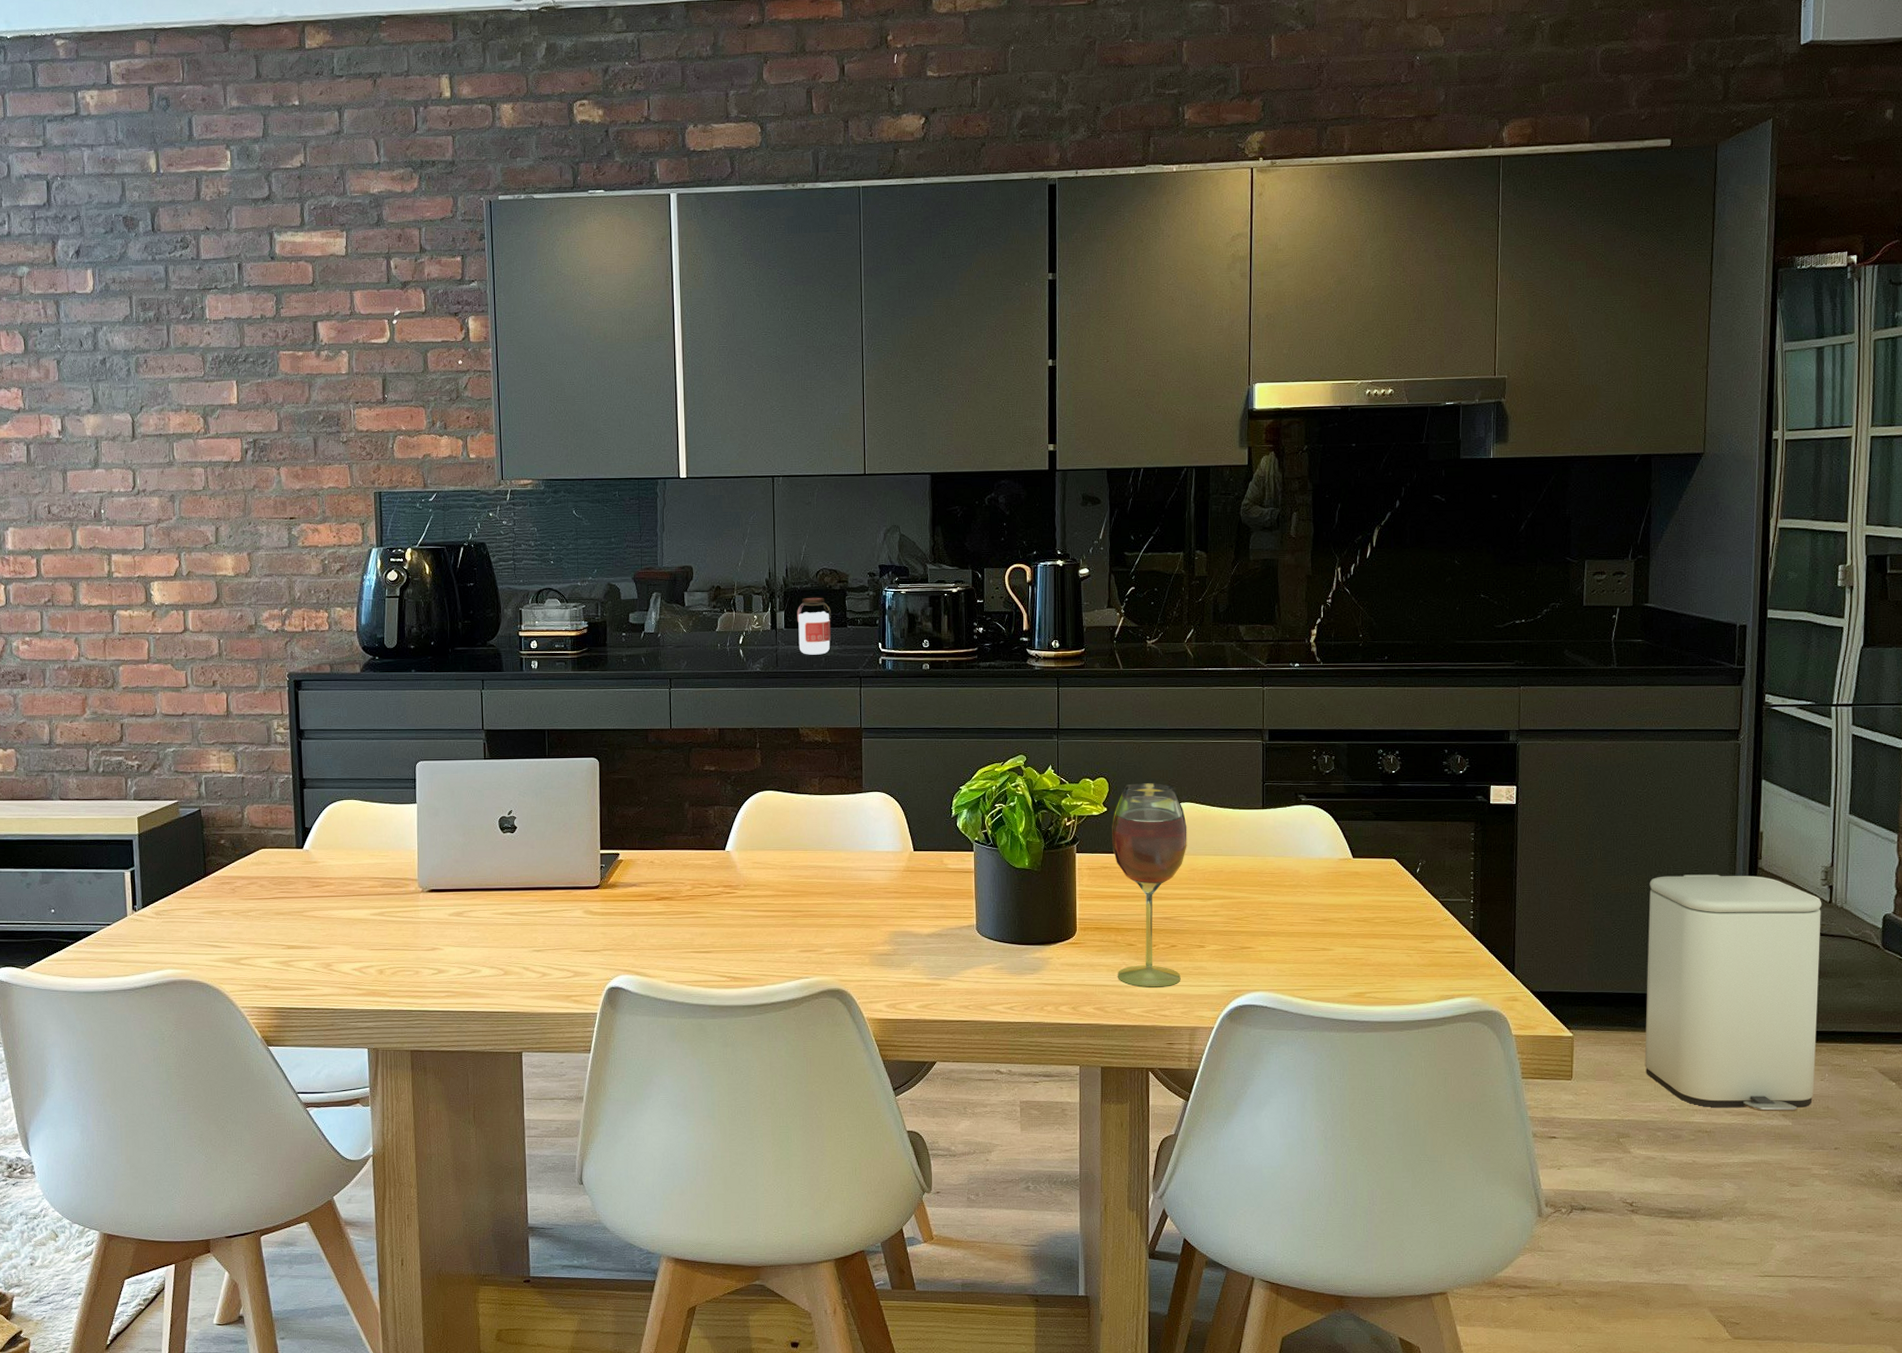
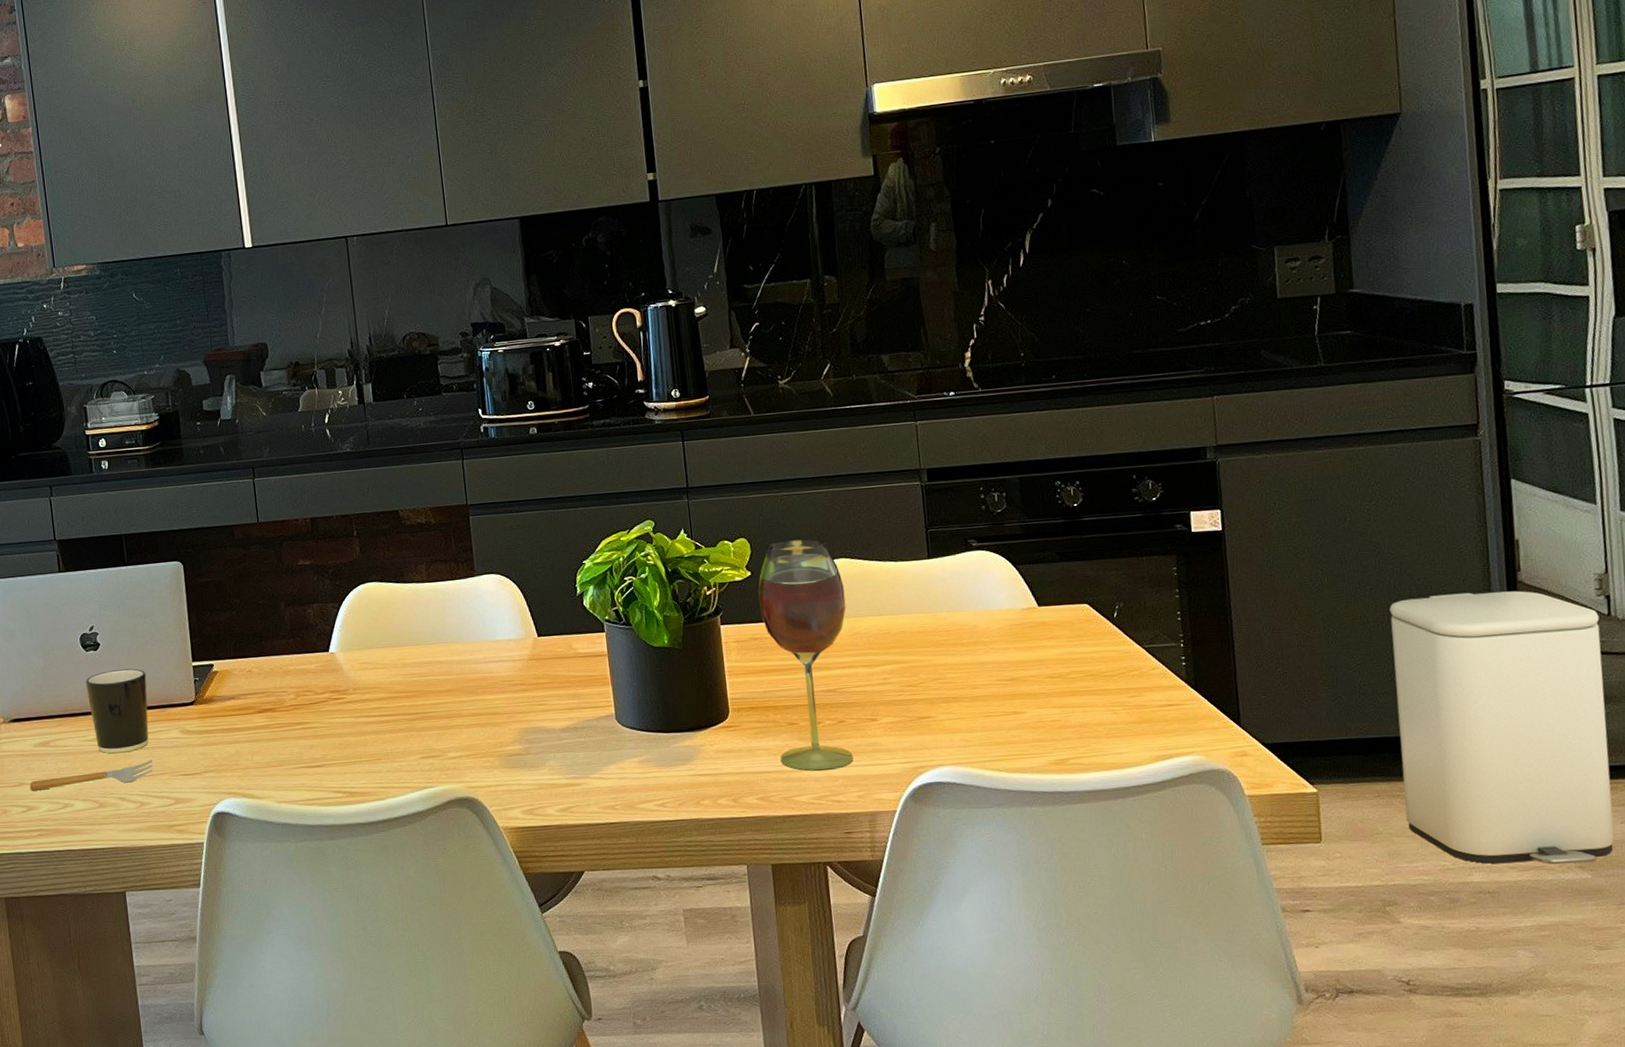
fork: none [441,935,557,956] -> present [29,760,153,791]
mug: none [500,852,557,927] -> present [85,668,149,754]
jar: present [797,597,831,655] -> none [385,364,425,429]

